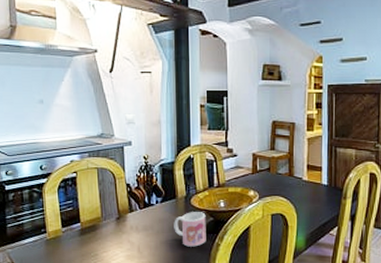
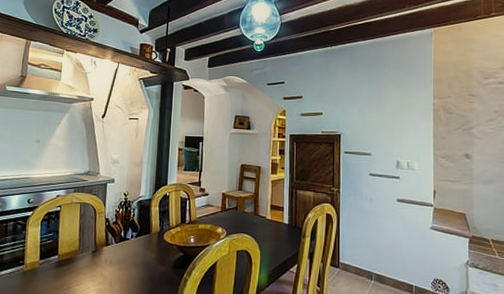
mug: present [174,212,206,247] -> none [145,247,177,282]

